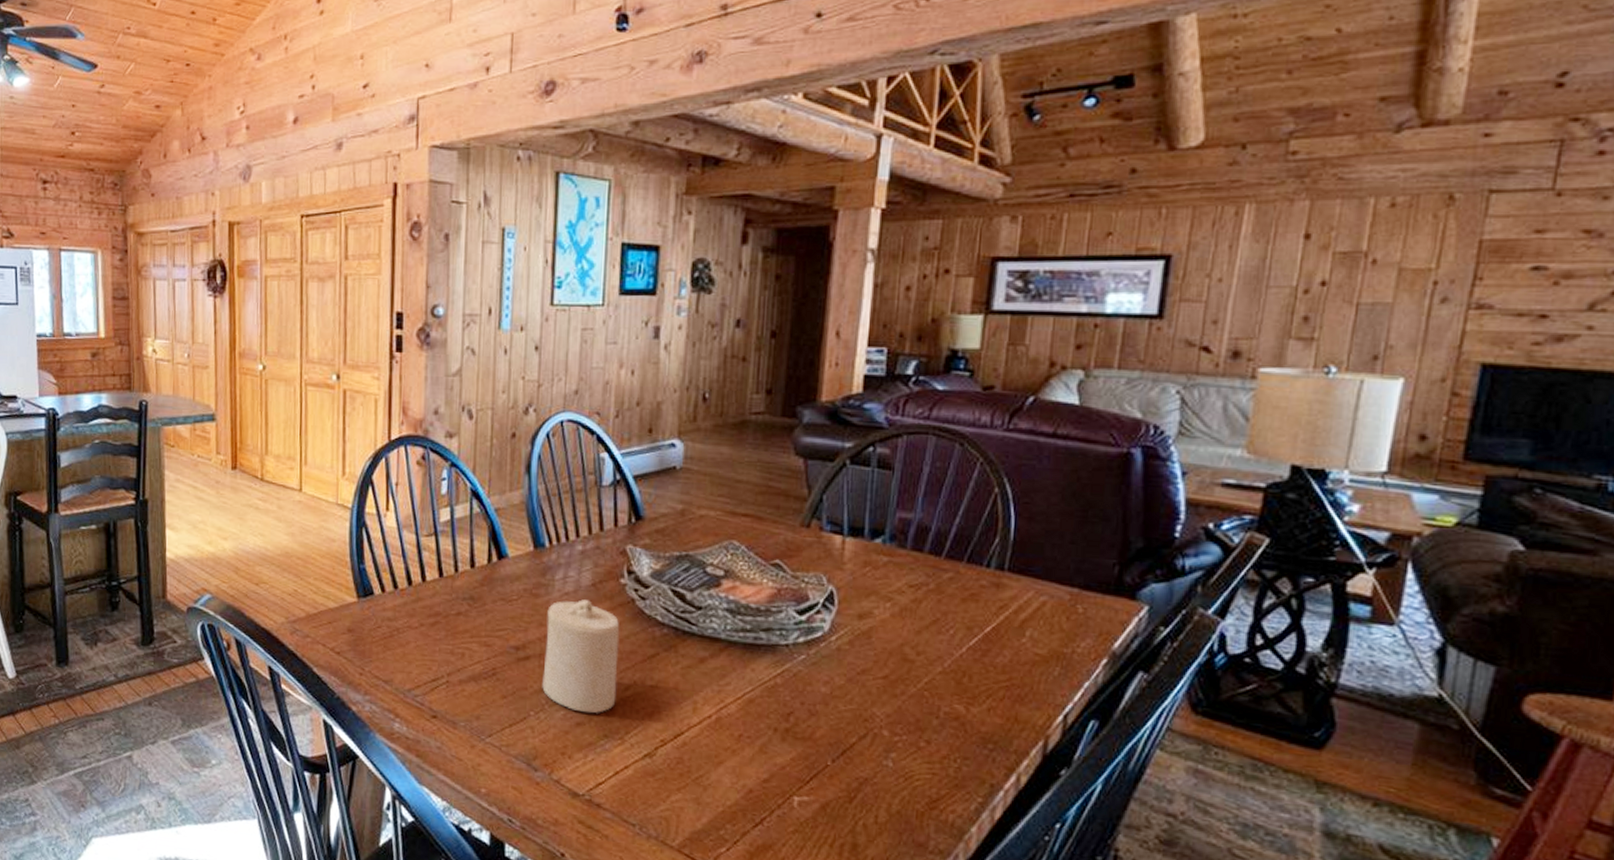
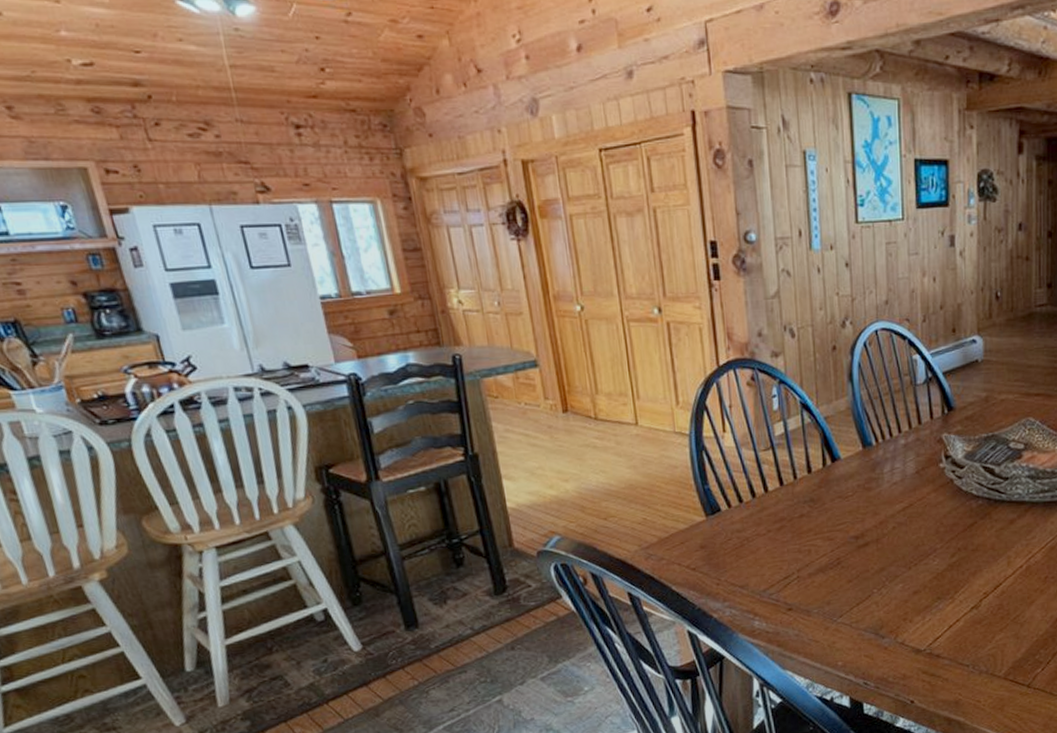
candle: present [542,599,620,713] -> none [880,486,945,582]

